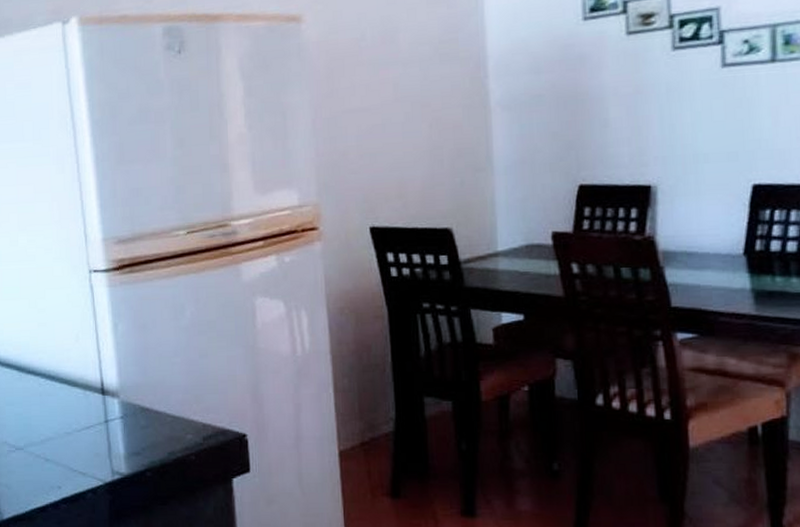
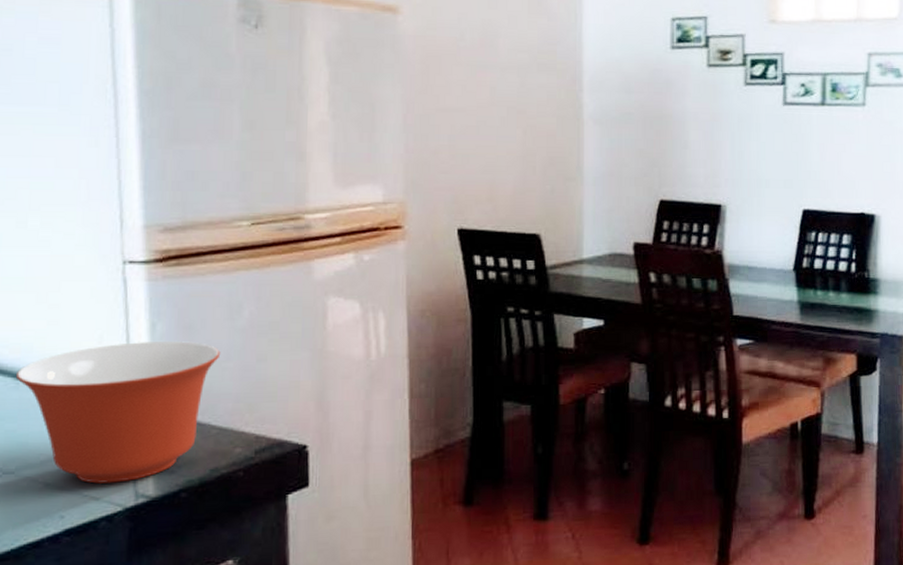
mixing bowl: none [18,339,170,461] -> present [15,341,221,484]

